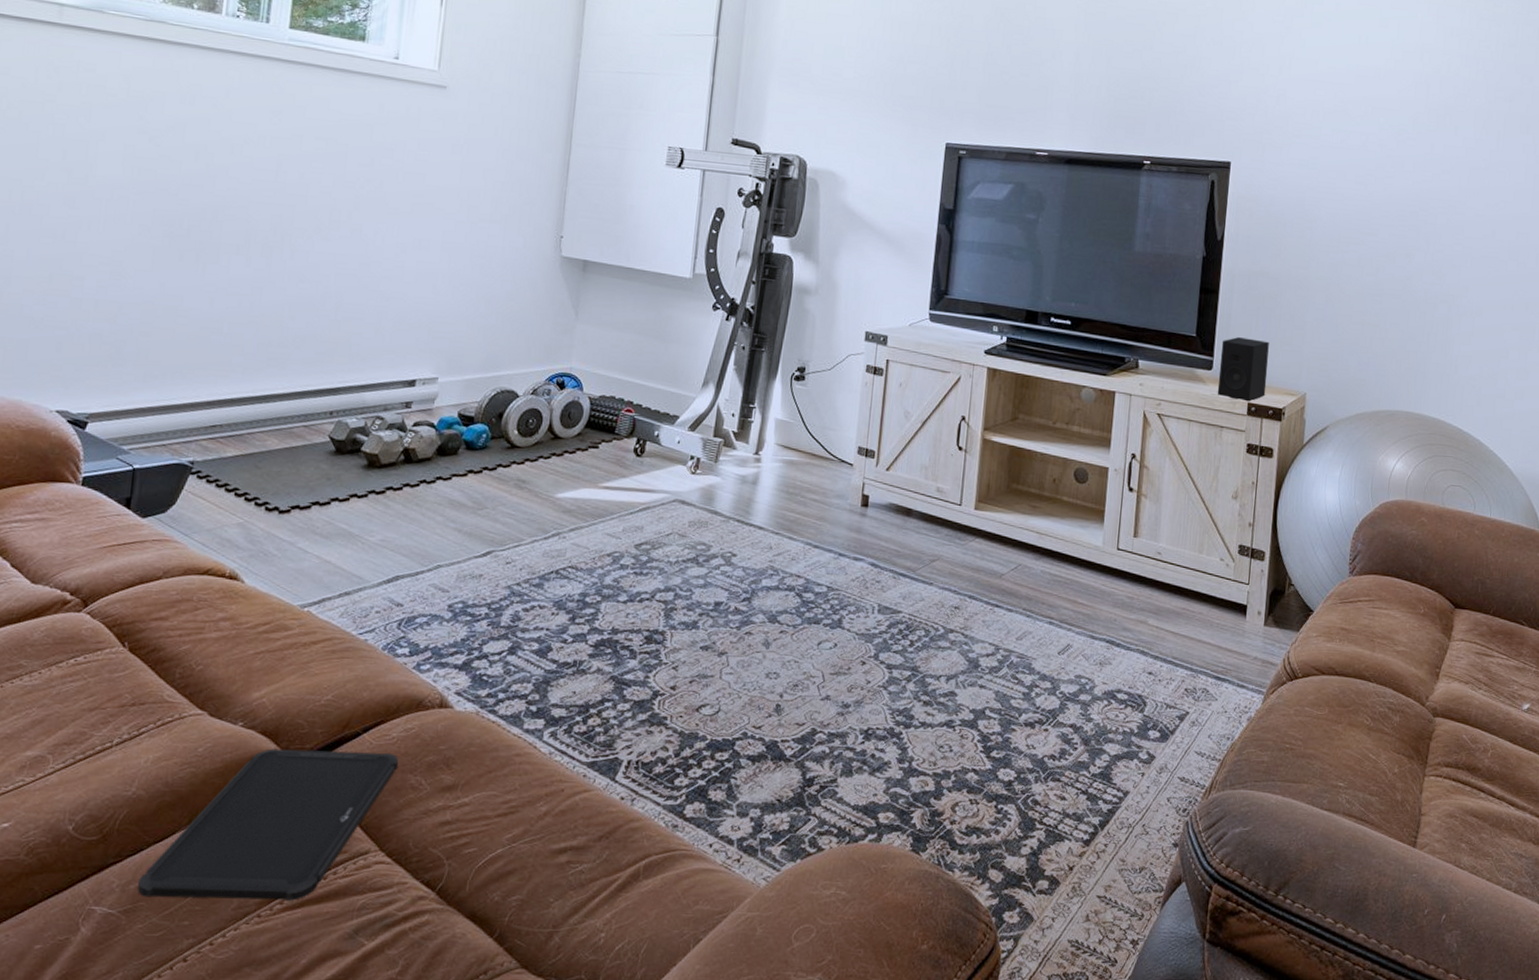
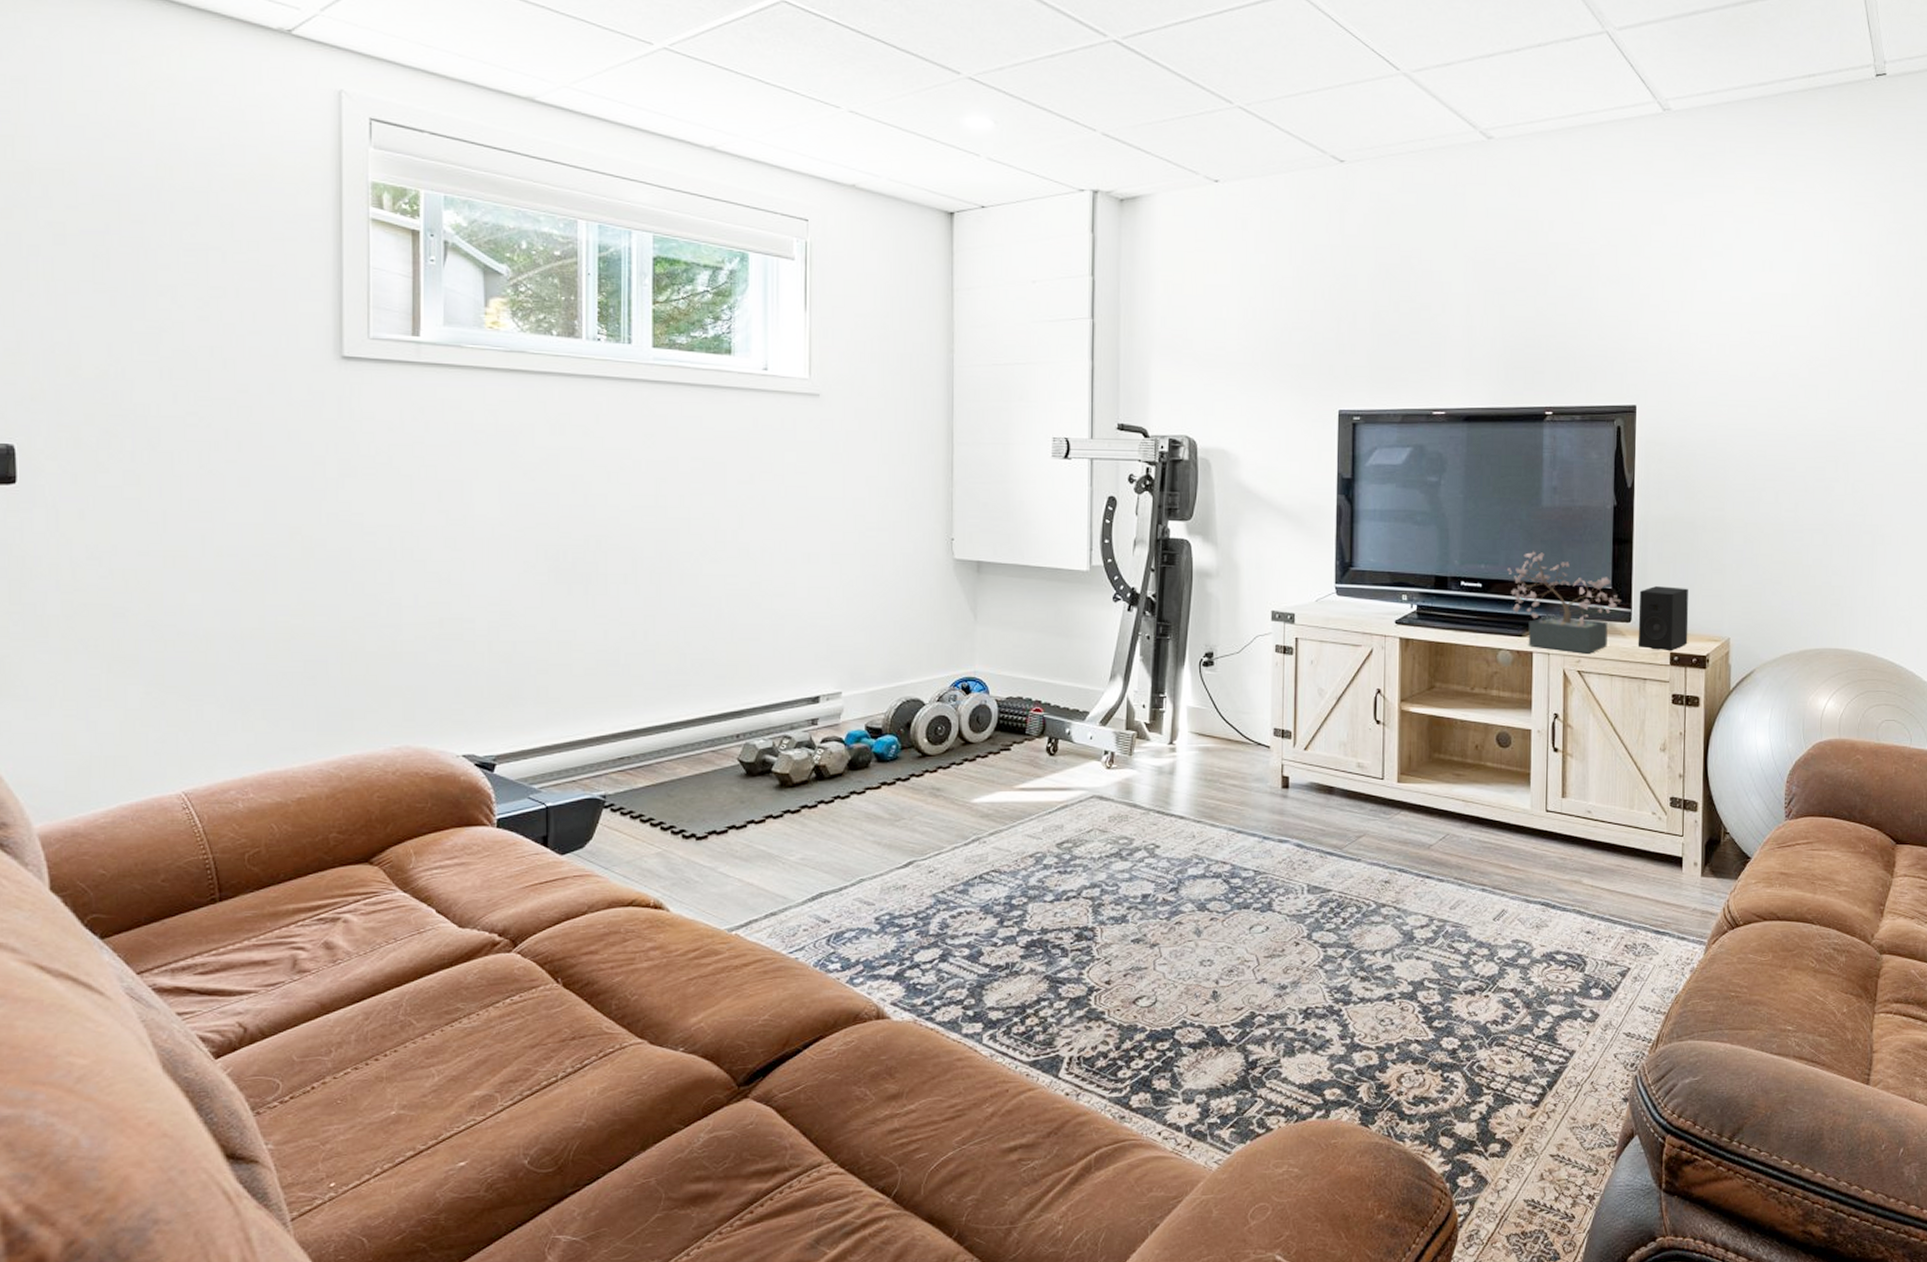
tablet: present [138,748,398,901] -> none [599,1066,841,1223]
decorative plant: none [1095,293,1204,398] -> present [1506,551,1621,654]

